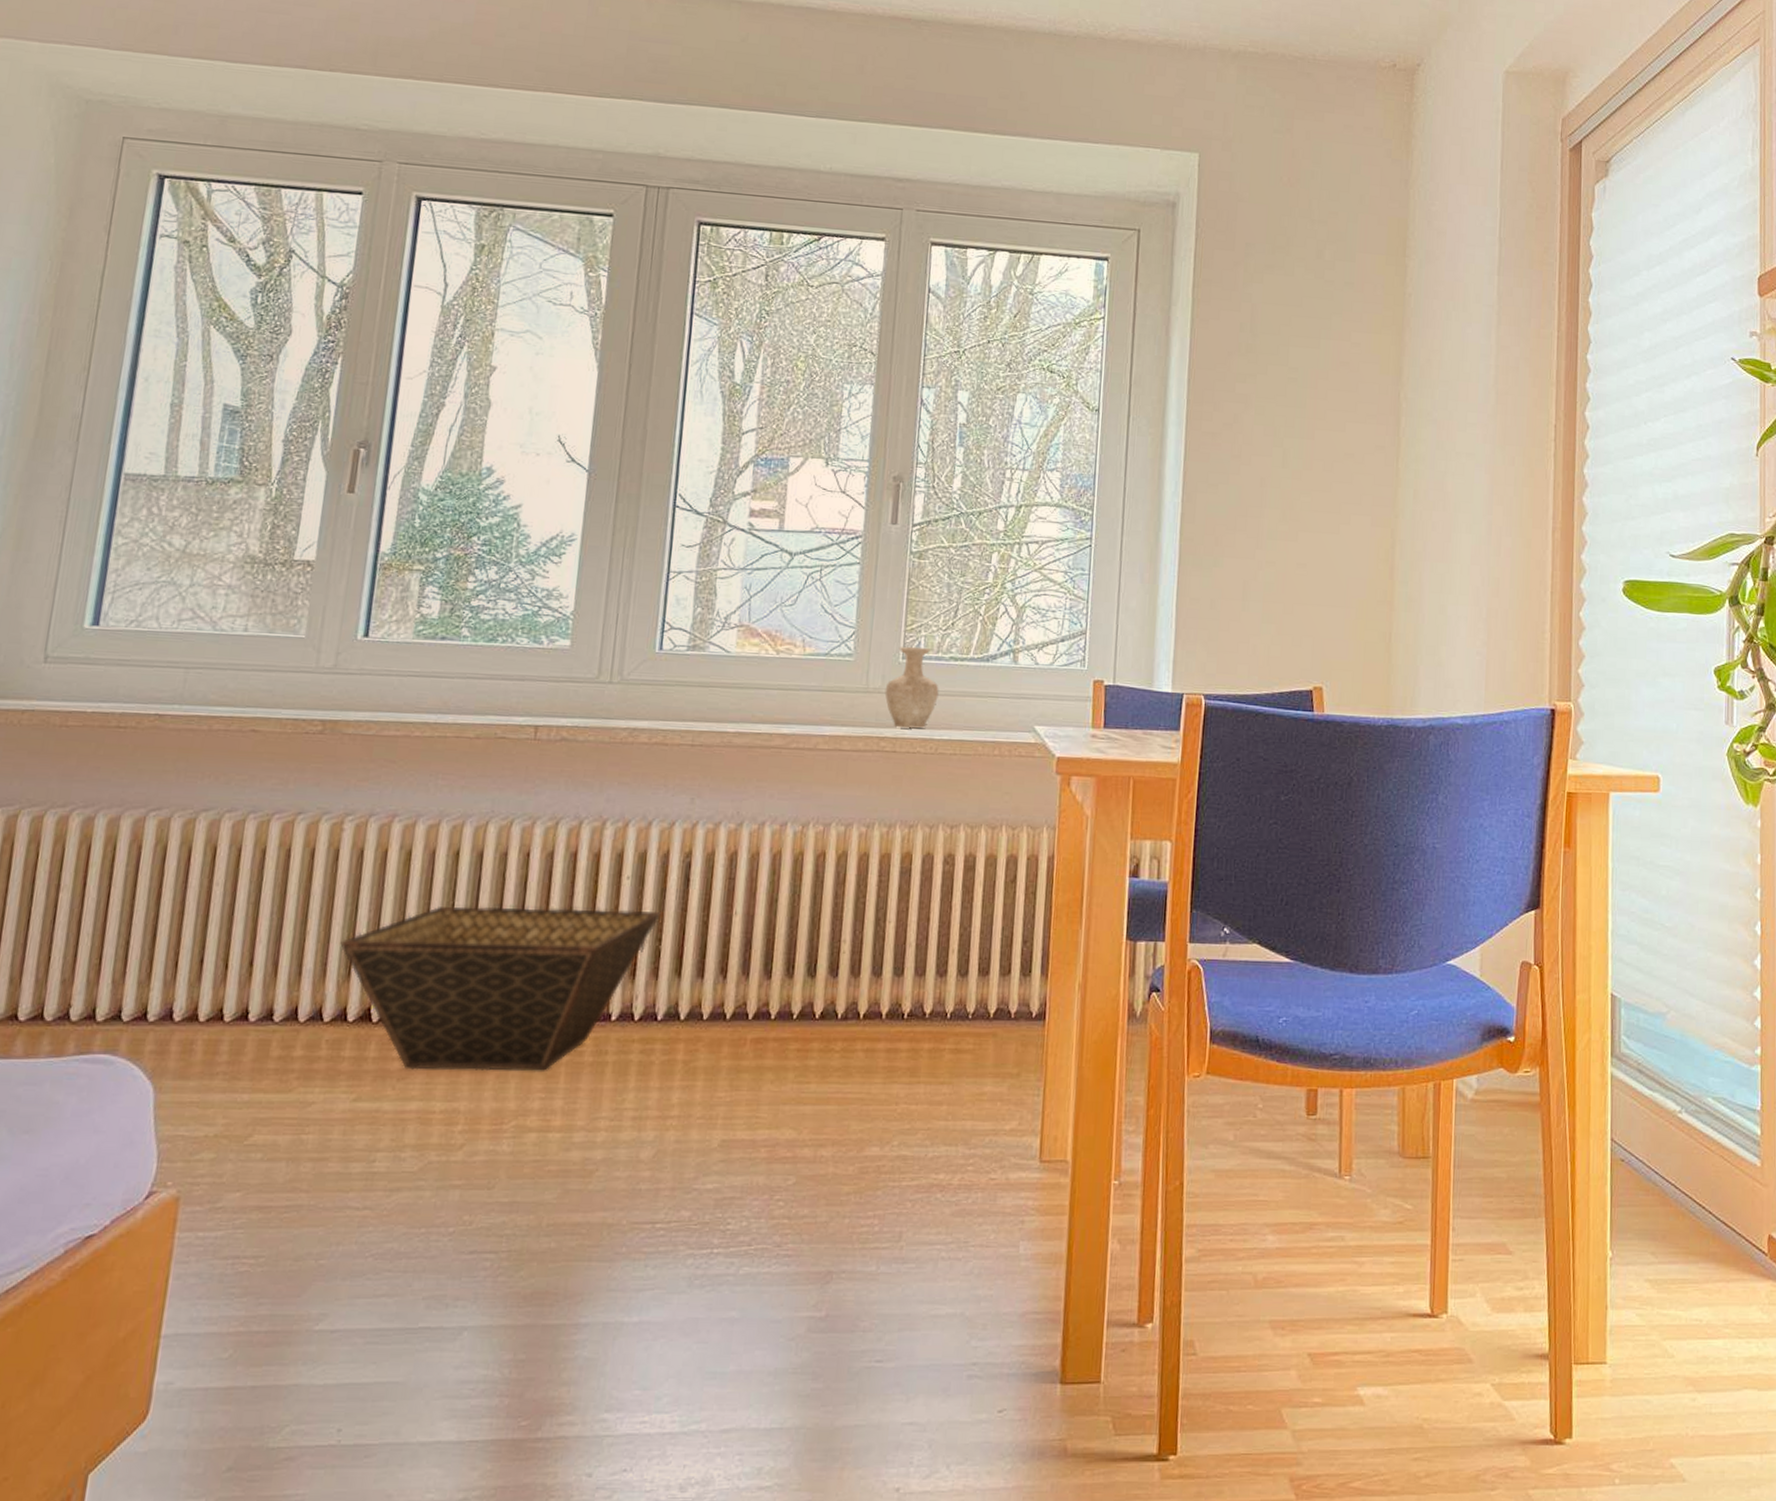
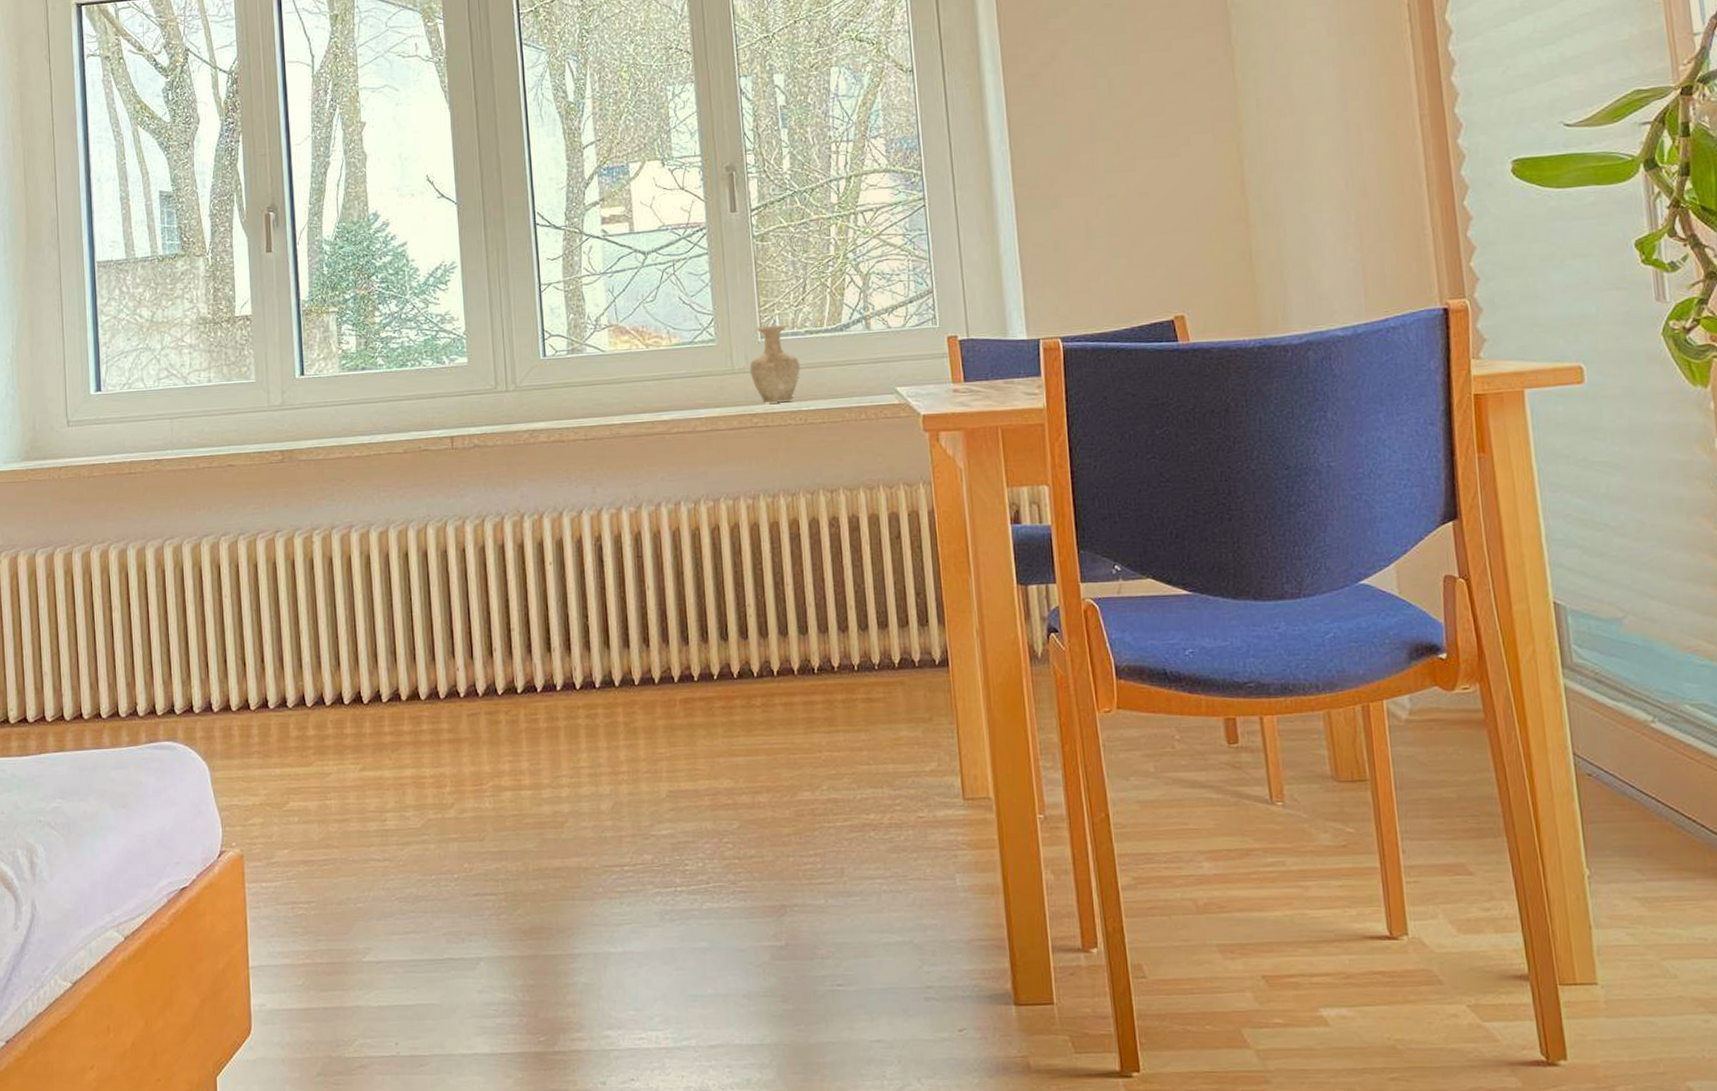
basket: present [340,906,661,1071] -> none [327,591,584,742]

